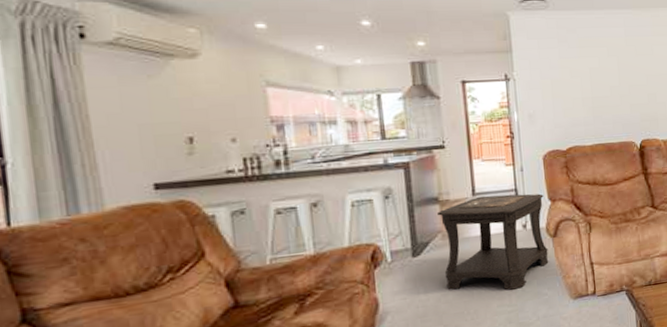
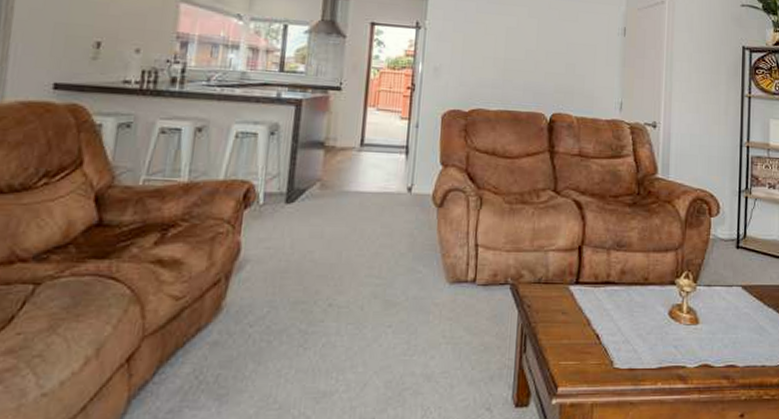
side table: present [437,193,549,290] -> none [315,148,436,260]

